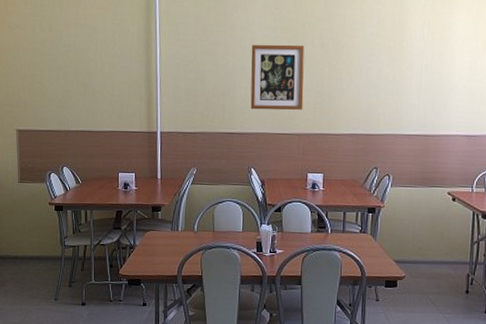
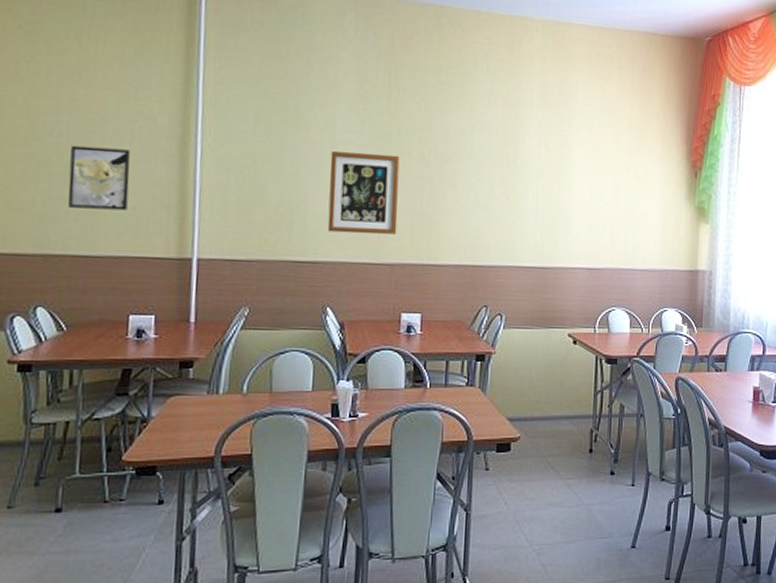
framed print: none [77,52,114,98] -> present [67,145,131,211]

